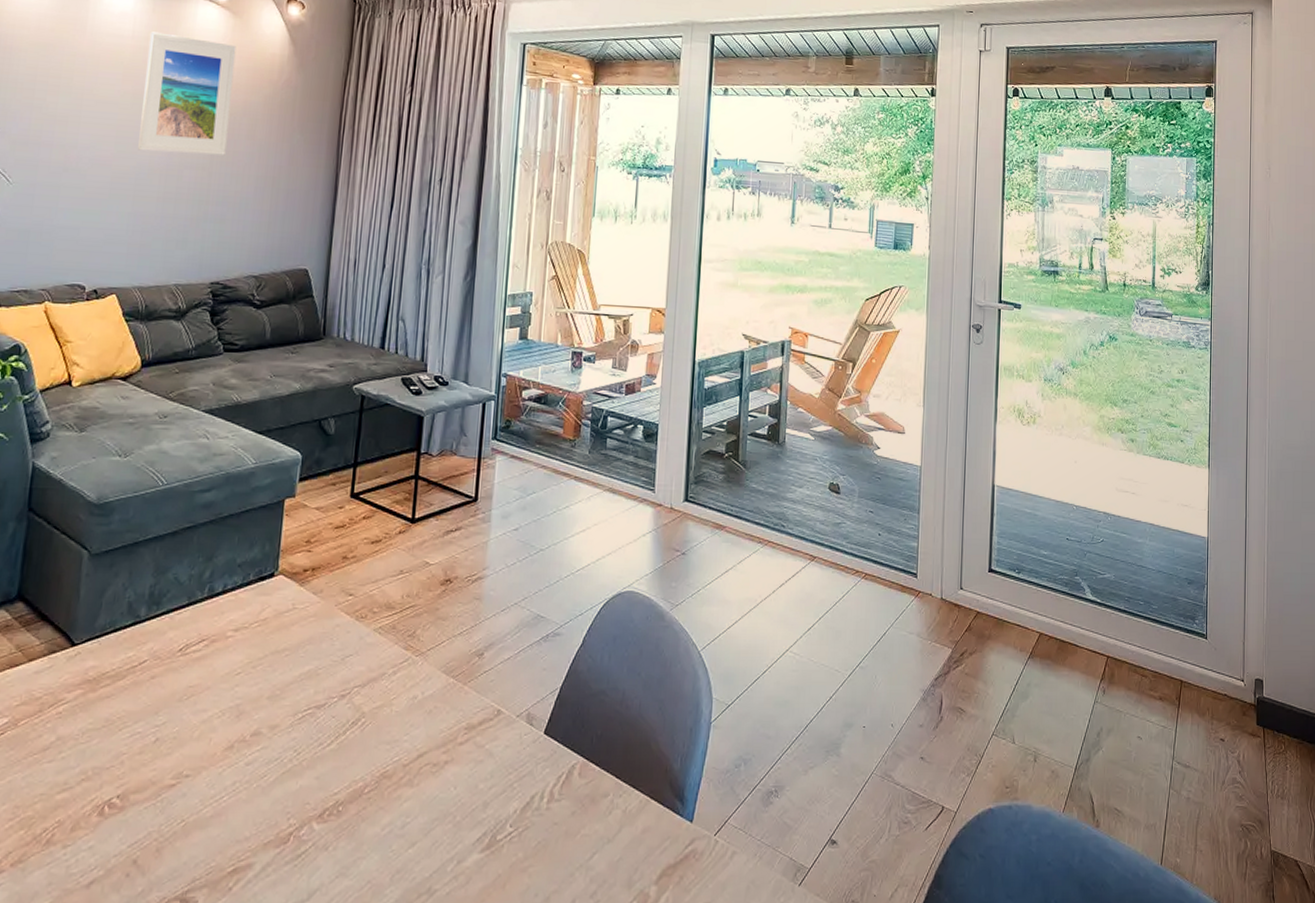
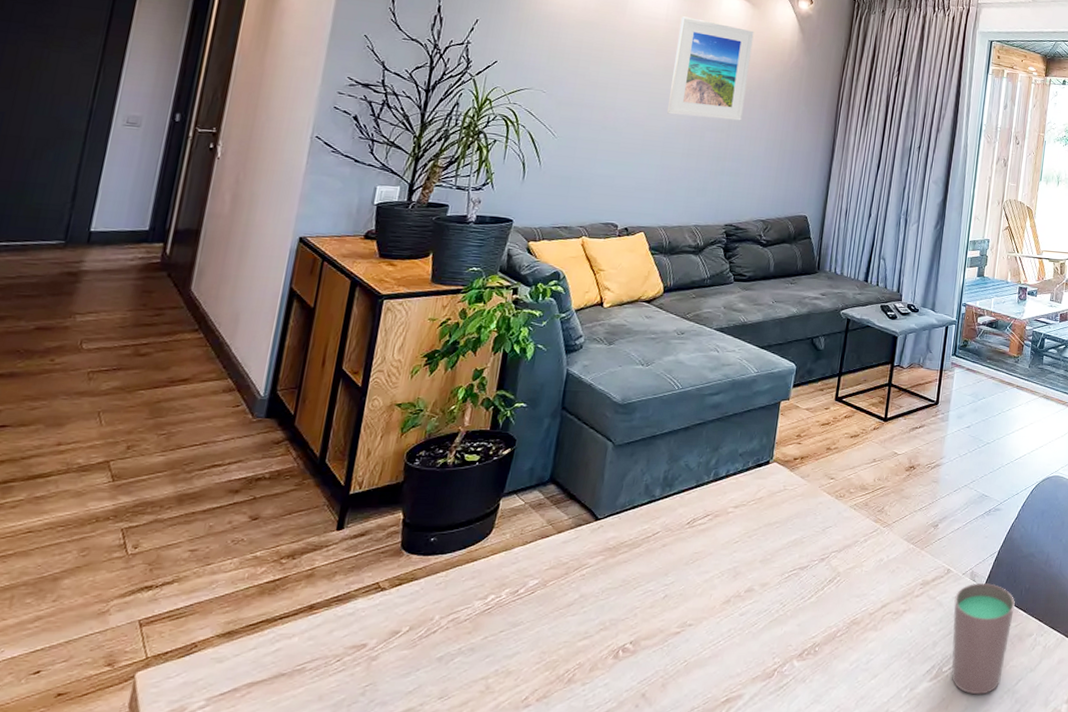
cup: none [507,728,584,871] -> present [951,583,1015,695]

